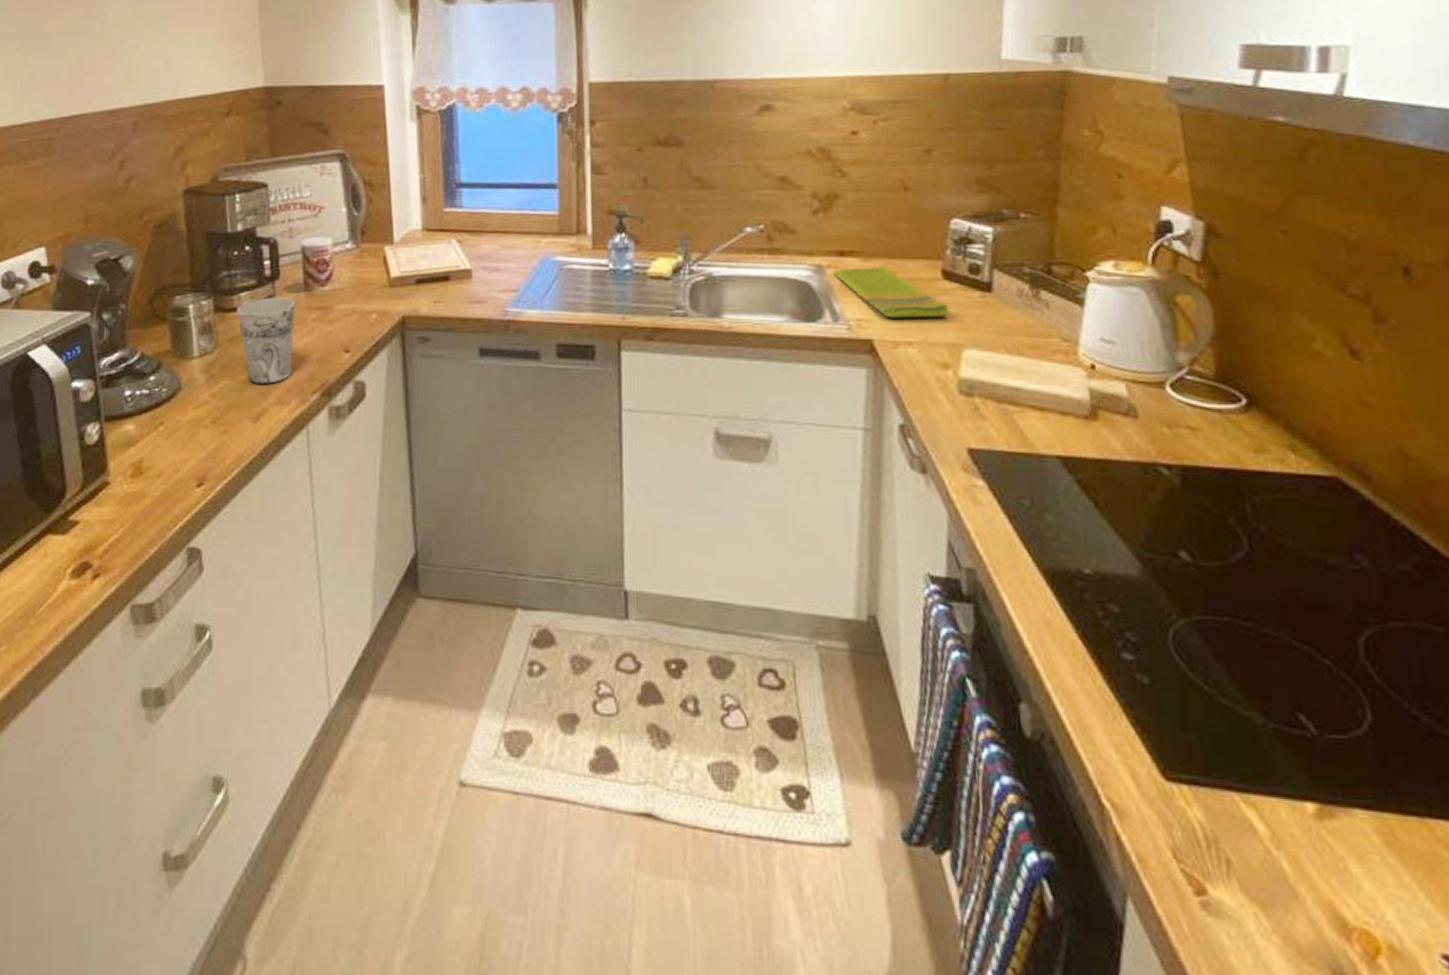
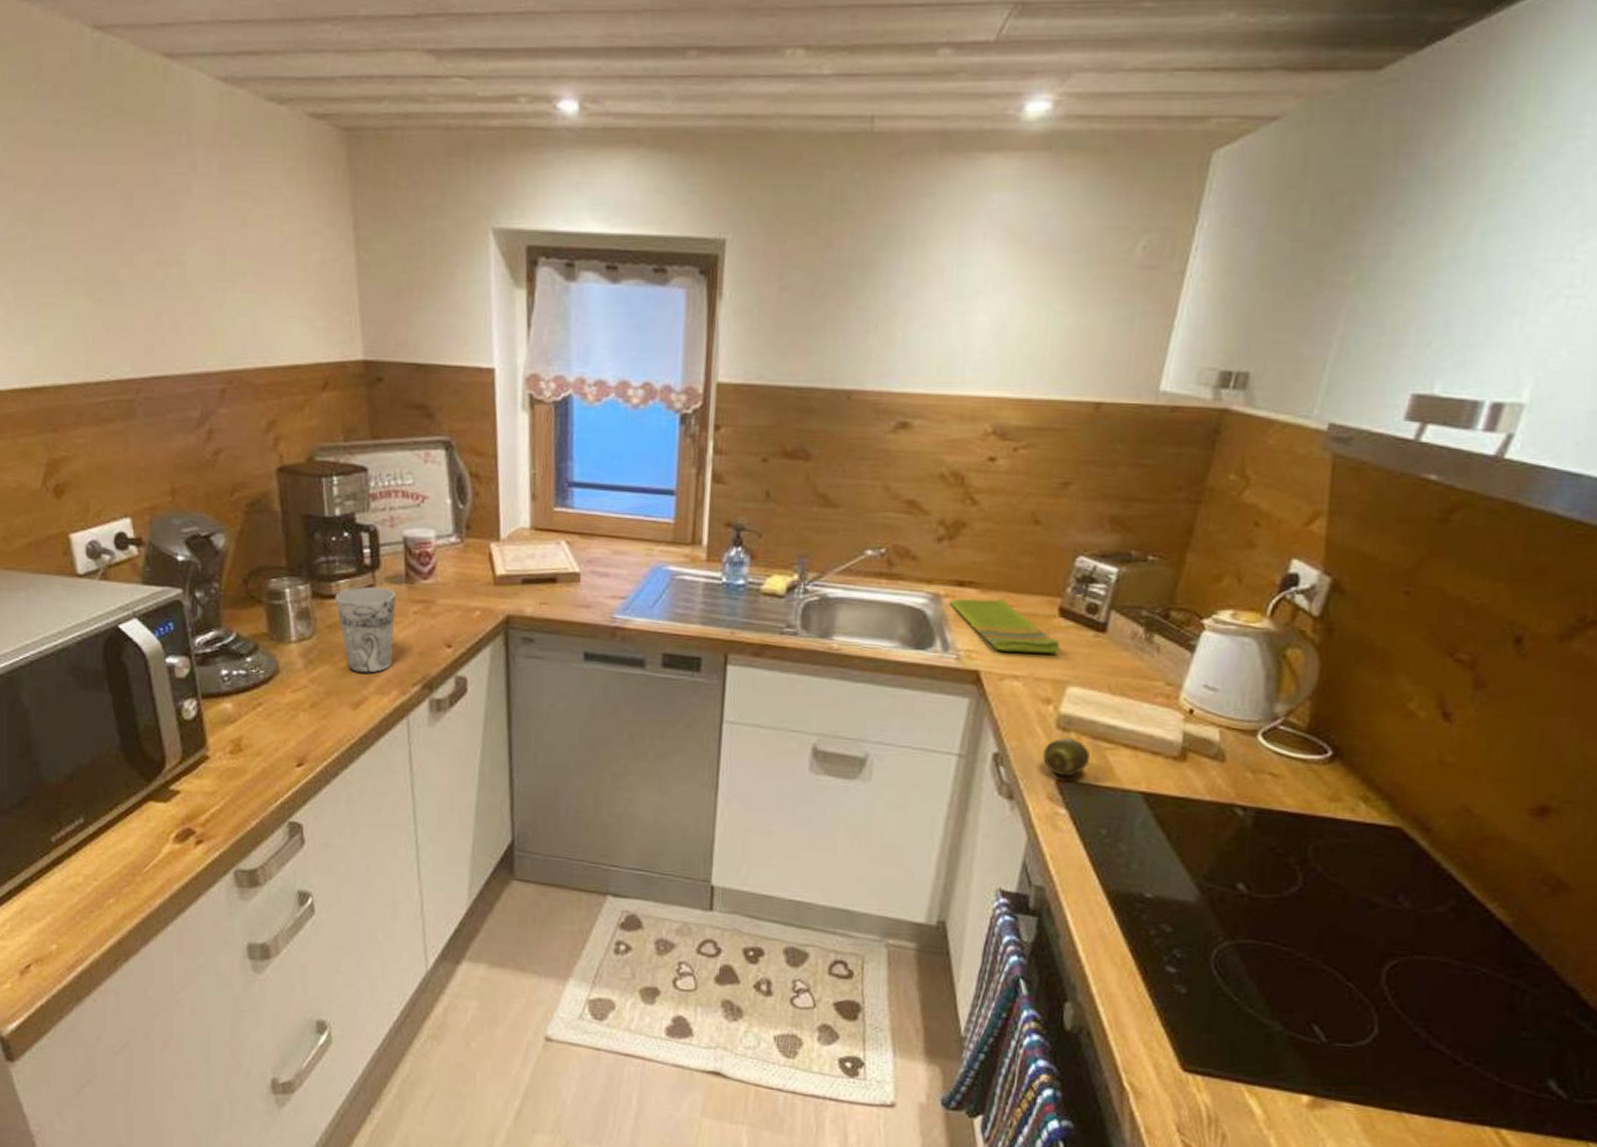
fruit: none [950,404,1000,445] -> present [1043,738,1091,777]

